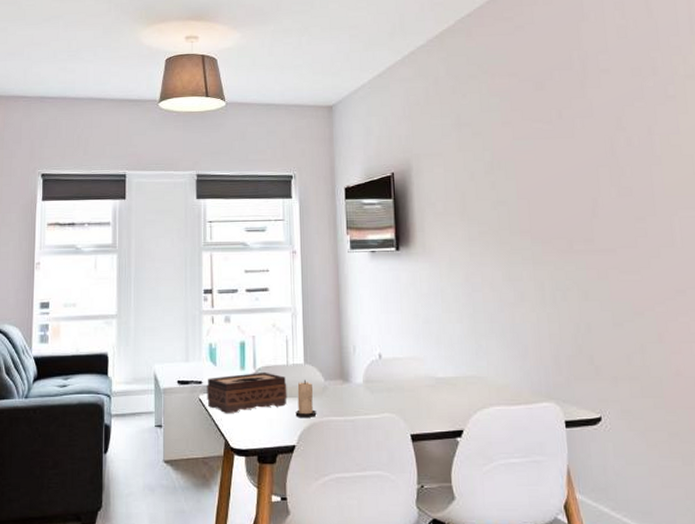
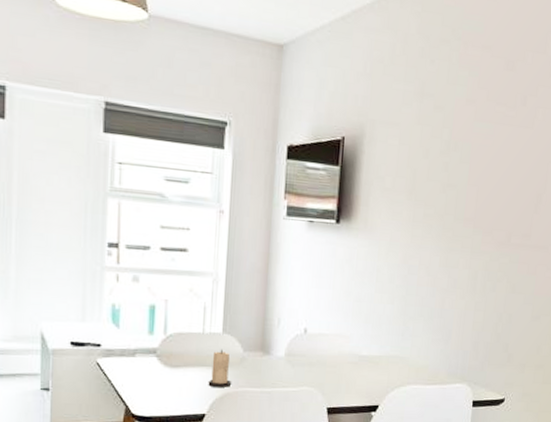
tissue box: present [207,371,287,414] -> none [106,338,201,380]

